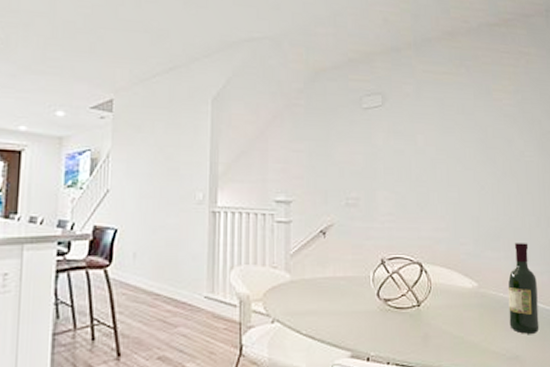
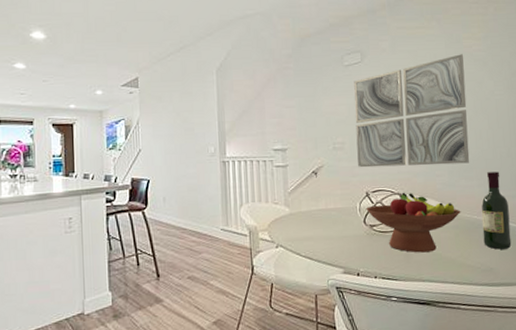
wall art: none [372,107,497,232] -> present [354,54,470,168]
fruit bowl: none [380,261,486,335] -> present [366,192,461,253]

